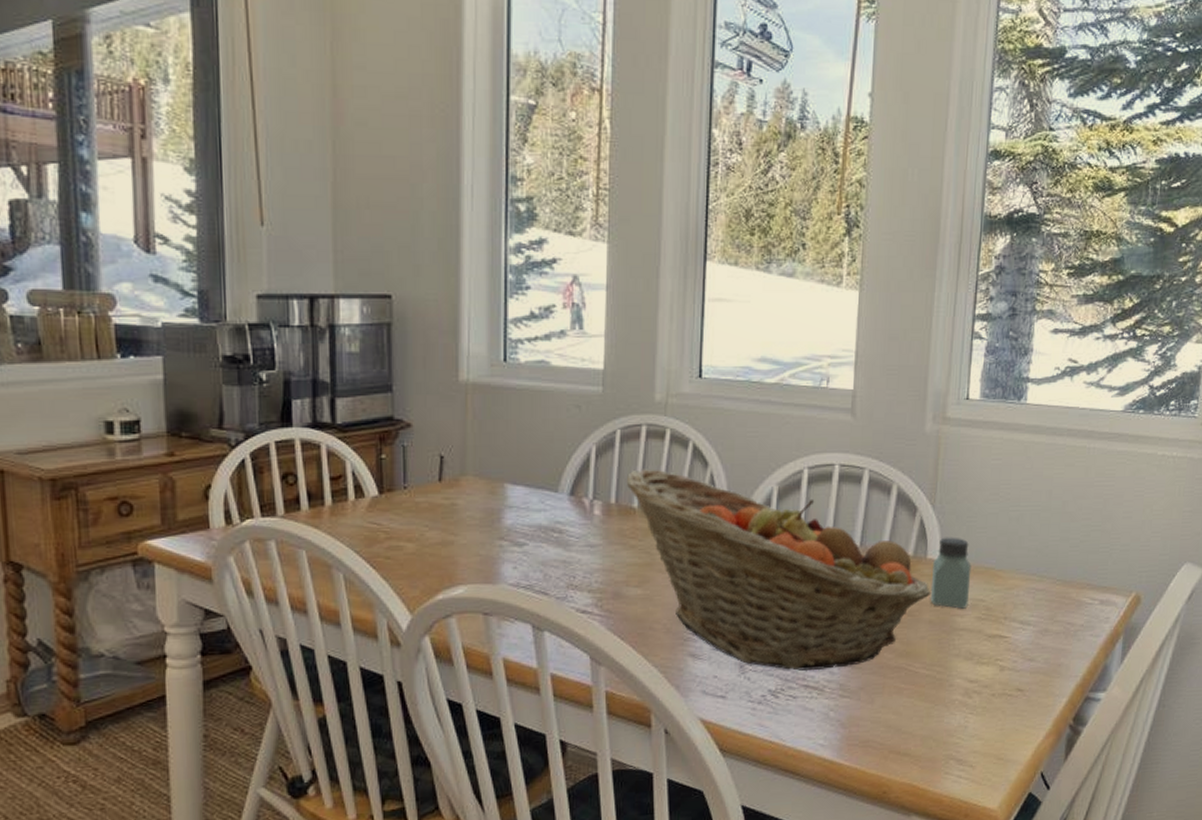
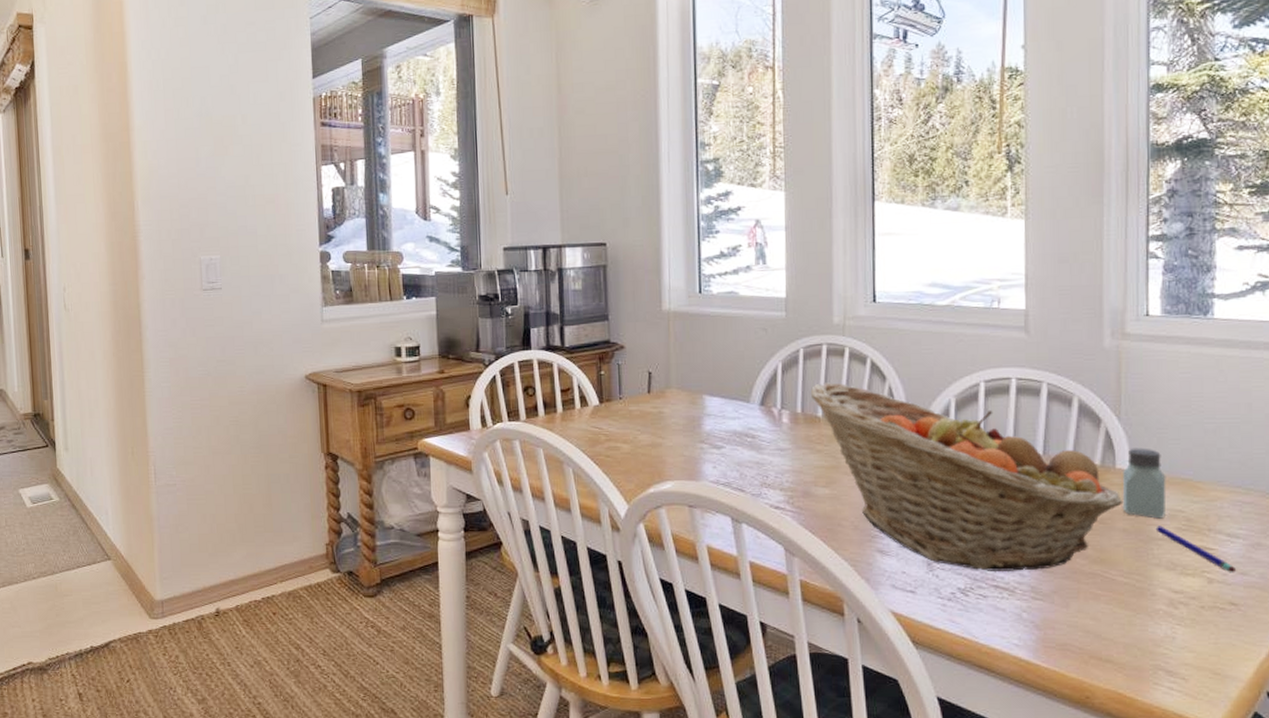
pen: none [958,616,1026,660] -> present [1155,526,1237,573]

